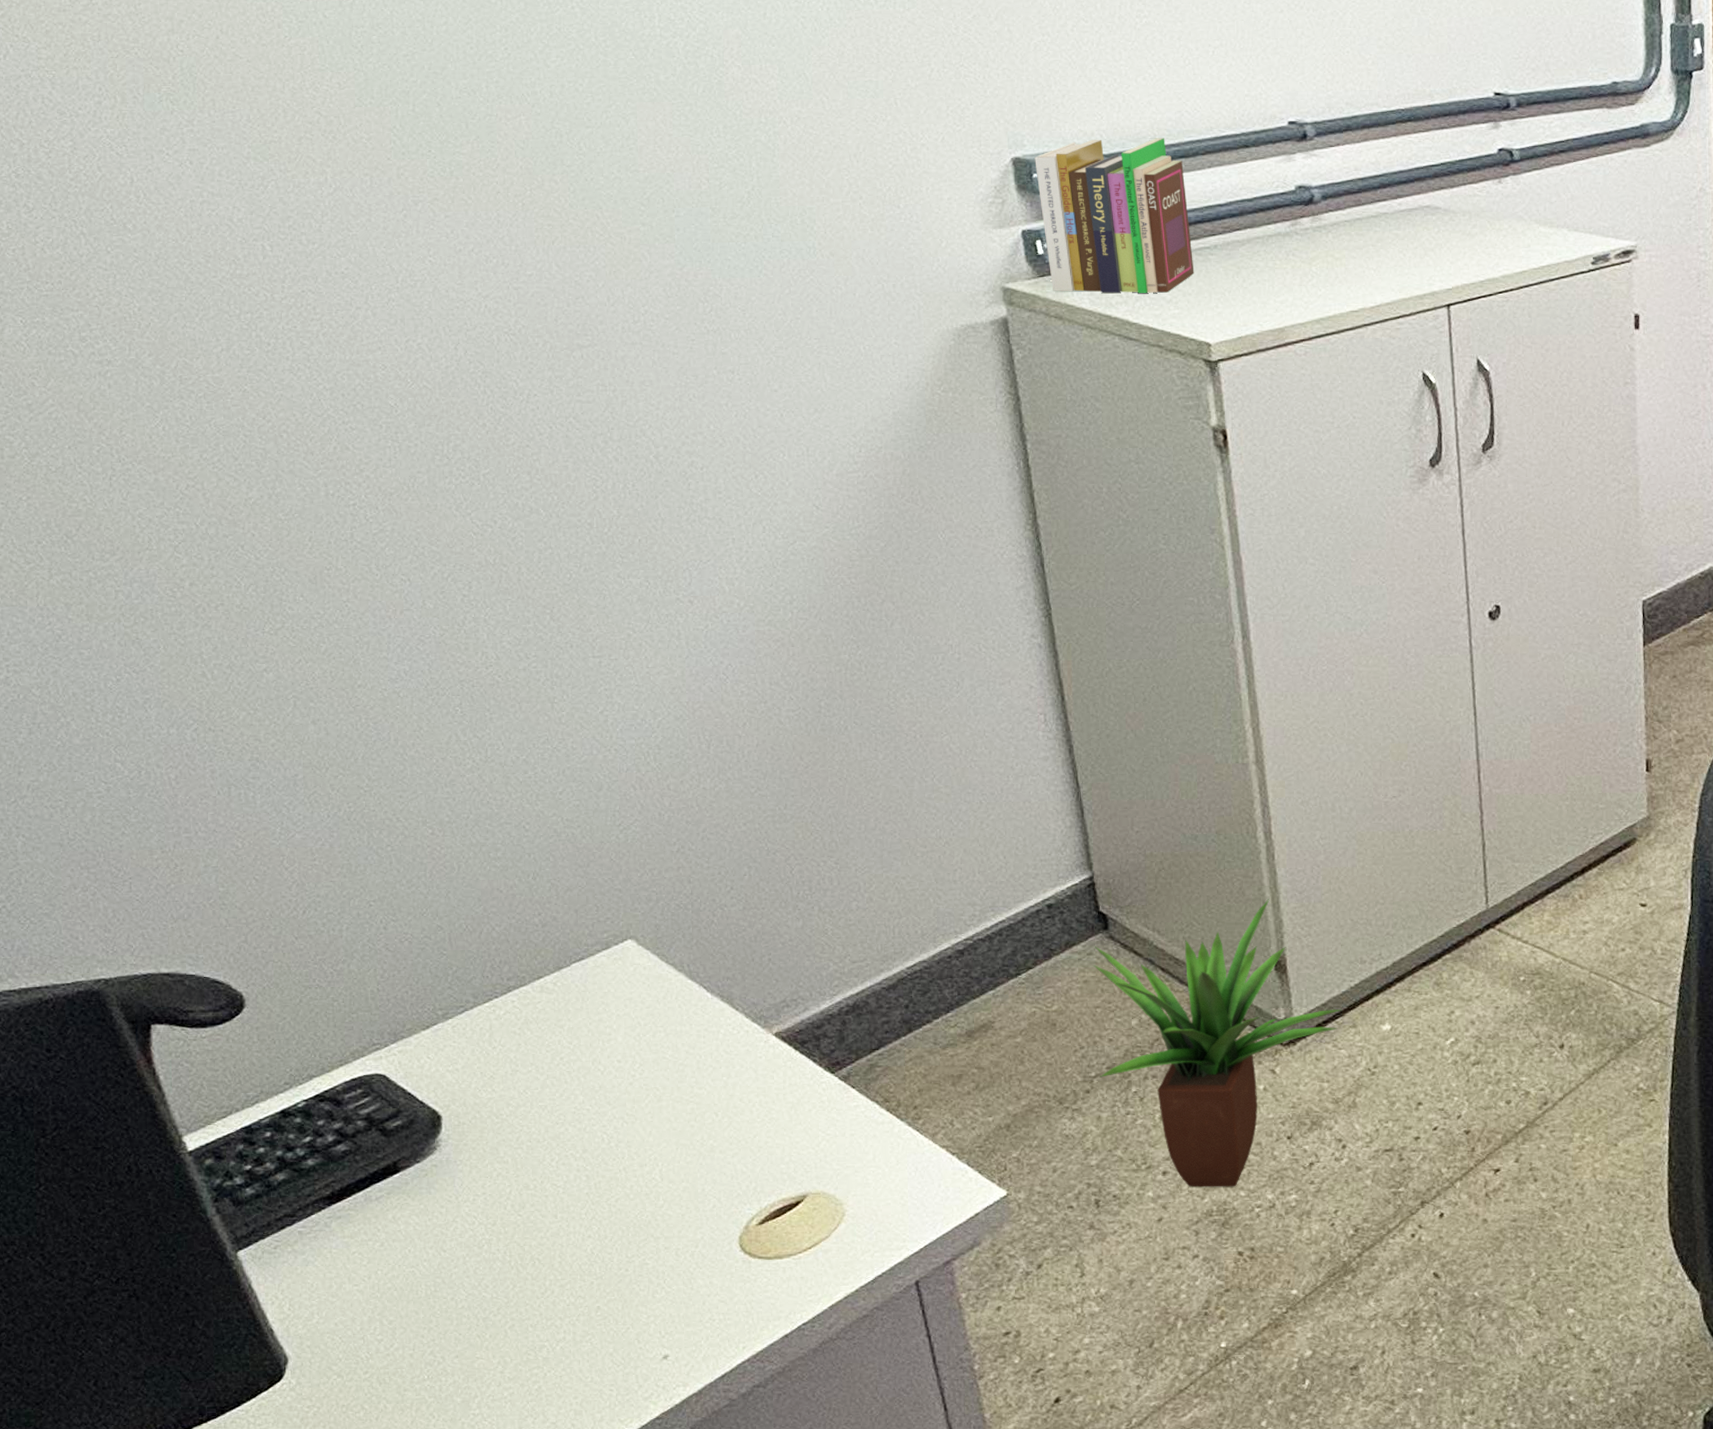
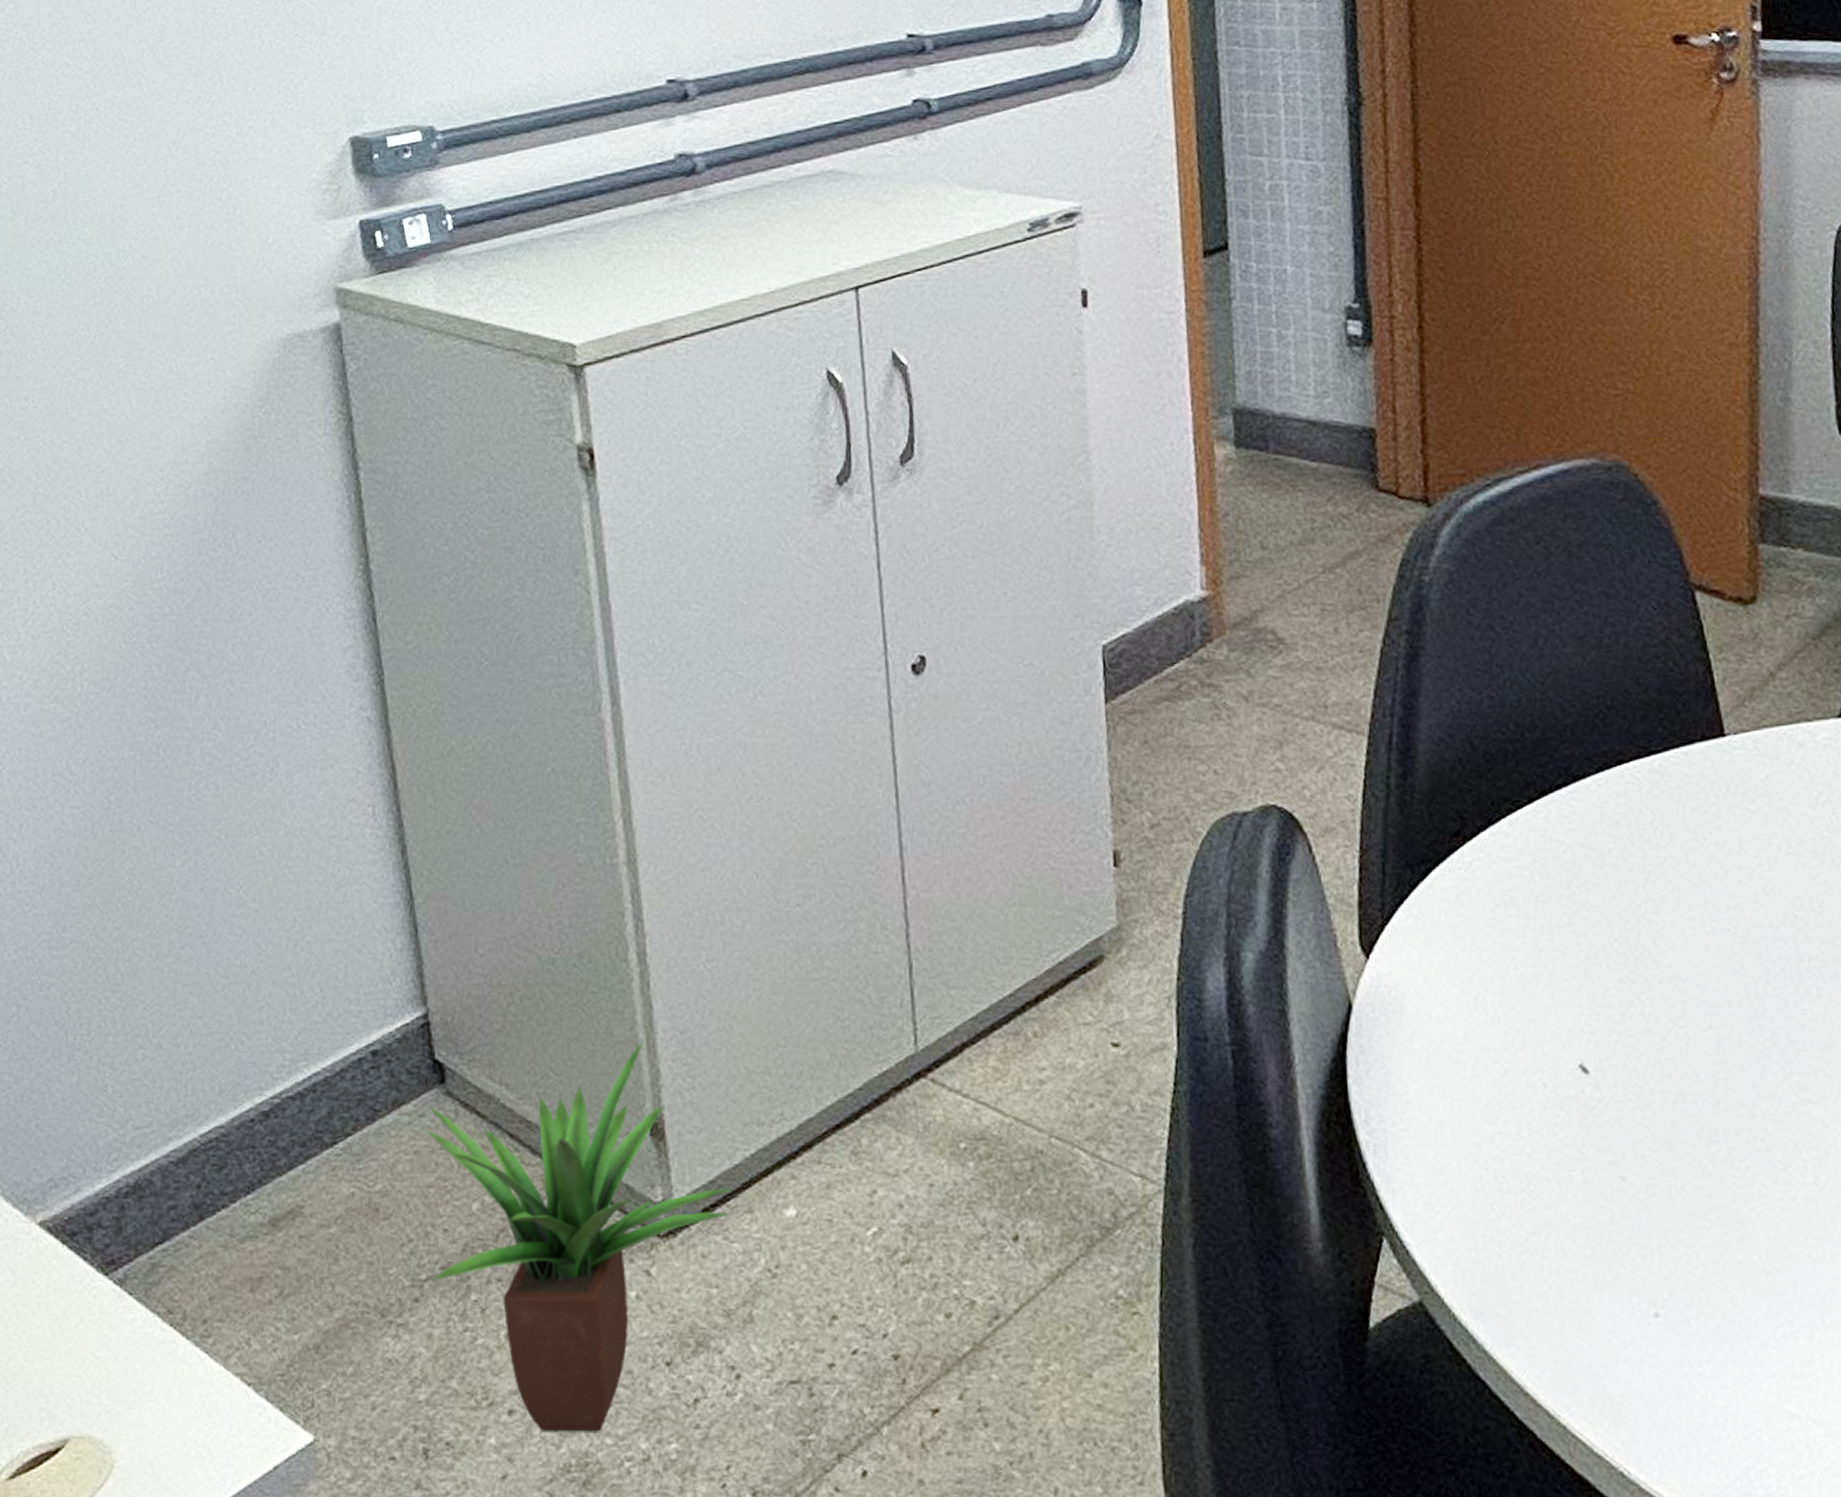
books: present [1034,138,1195,293] -> none [376,106,557,291]

